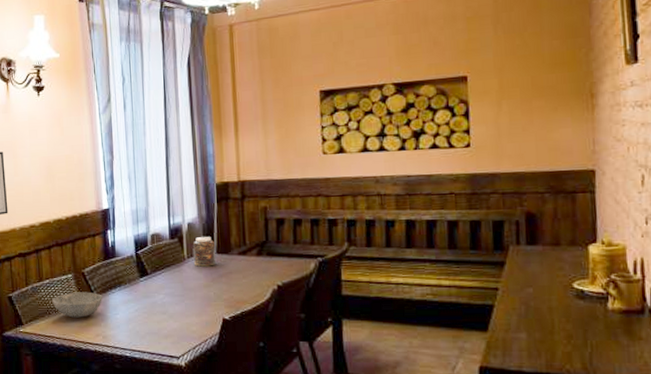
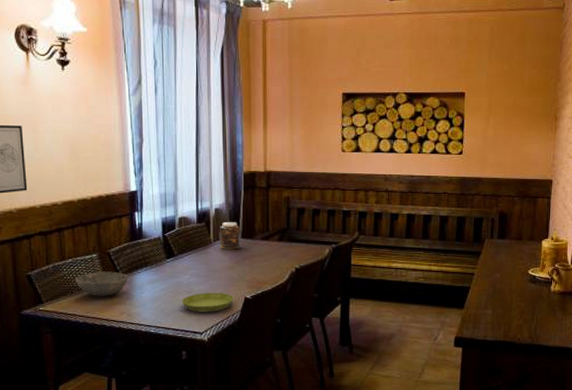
saucer: none [156,312,211,335] -> present [181,292,234,312]

